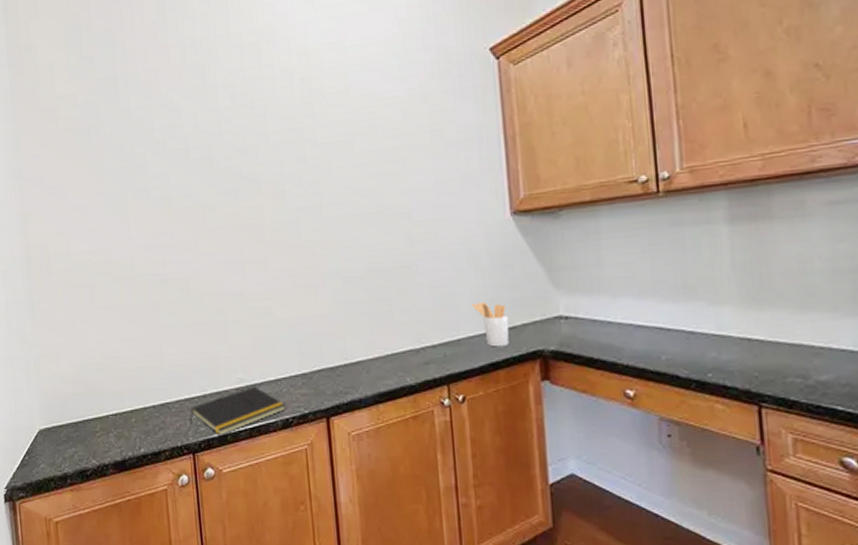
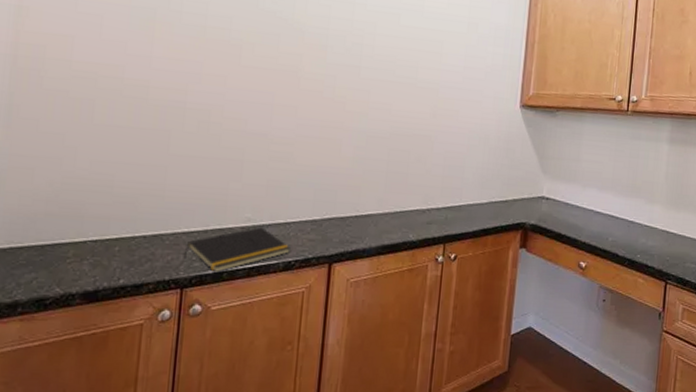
utensil holder: present [472,301,510,347] -> none [476,175,504,217]

